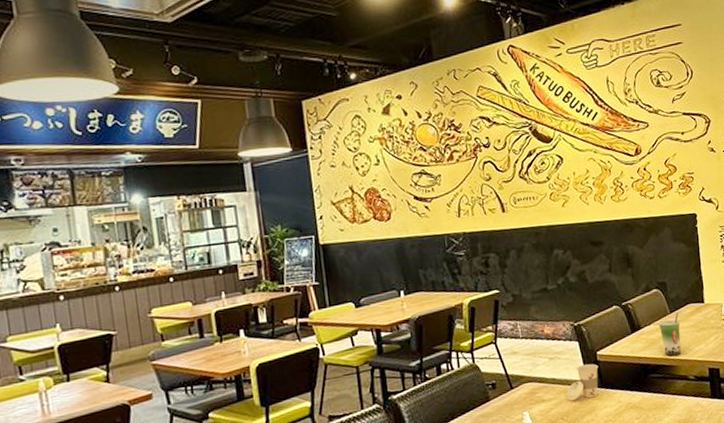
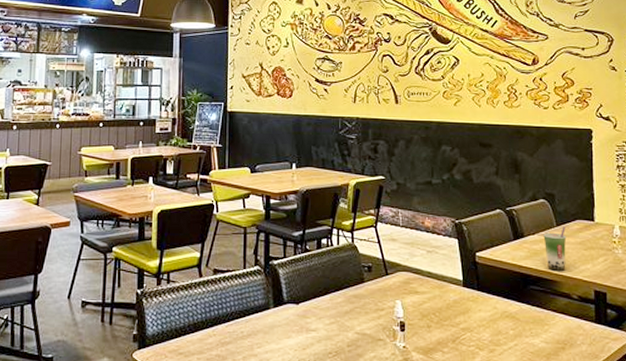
cup: present [567,364,599,402] -> none [441,264,476,299]

